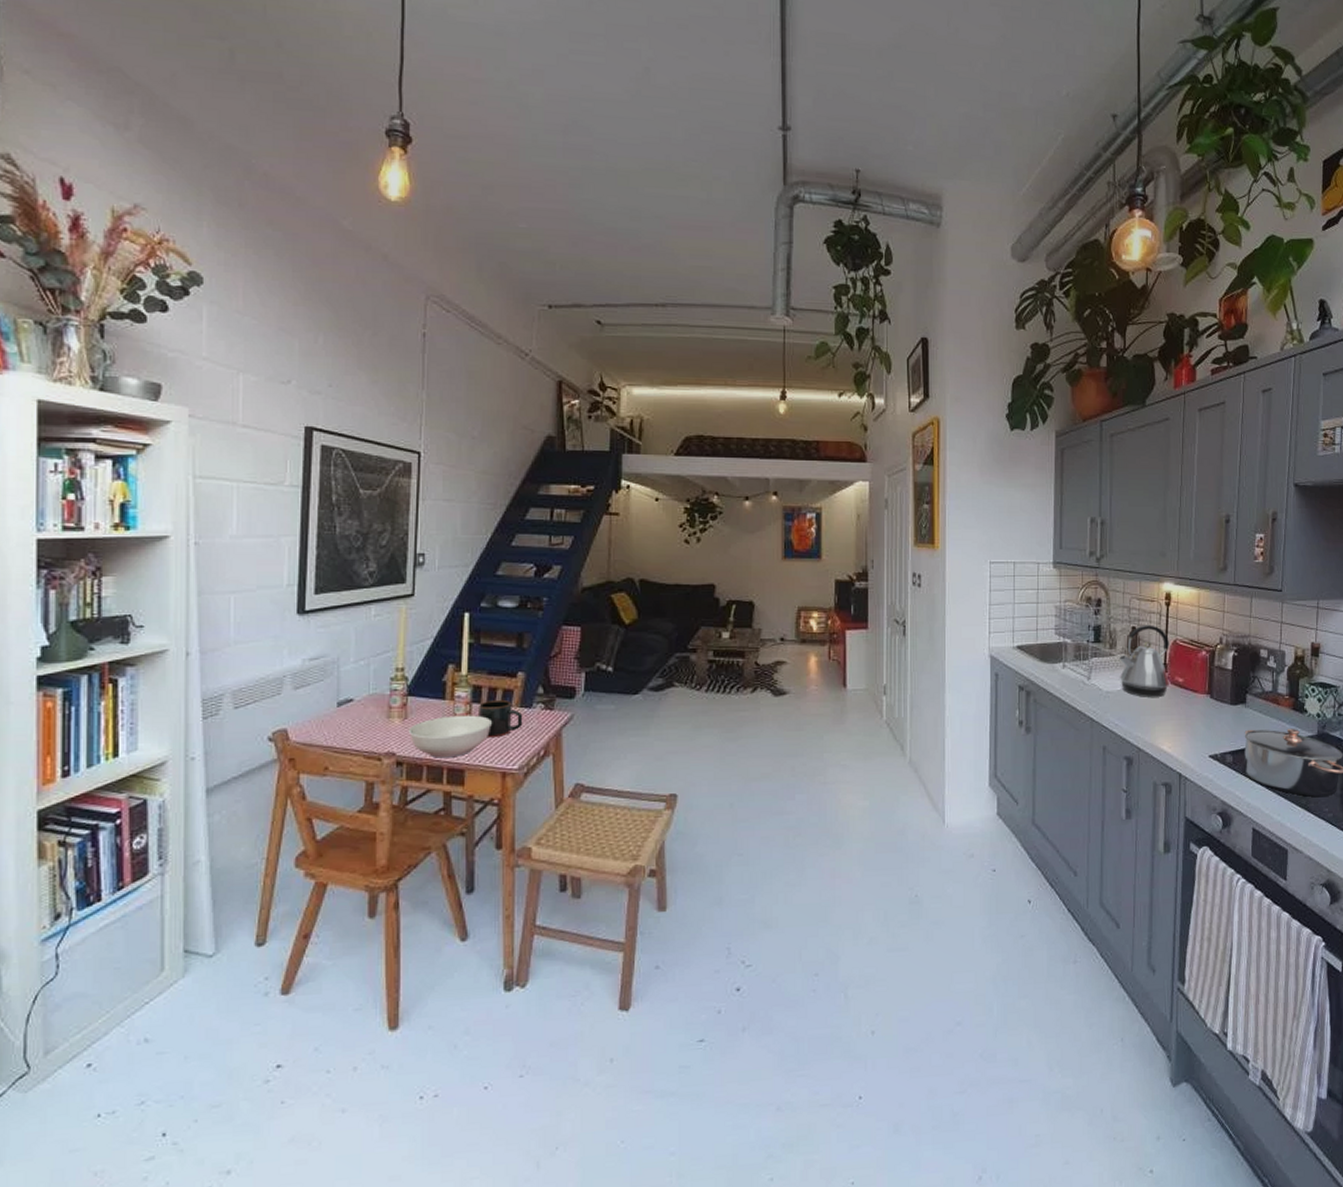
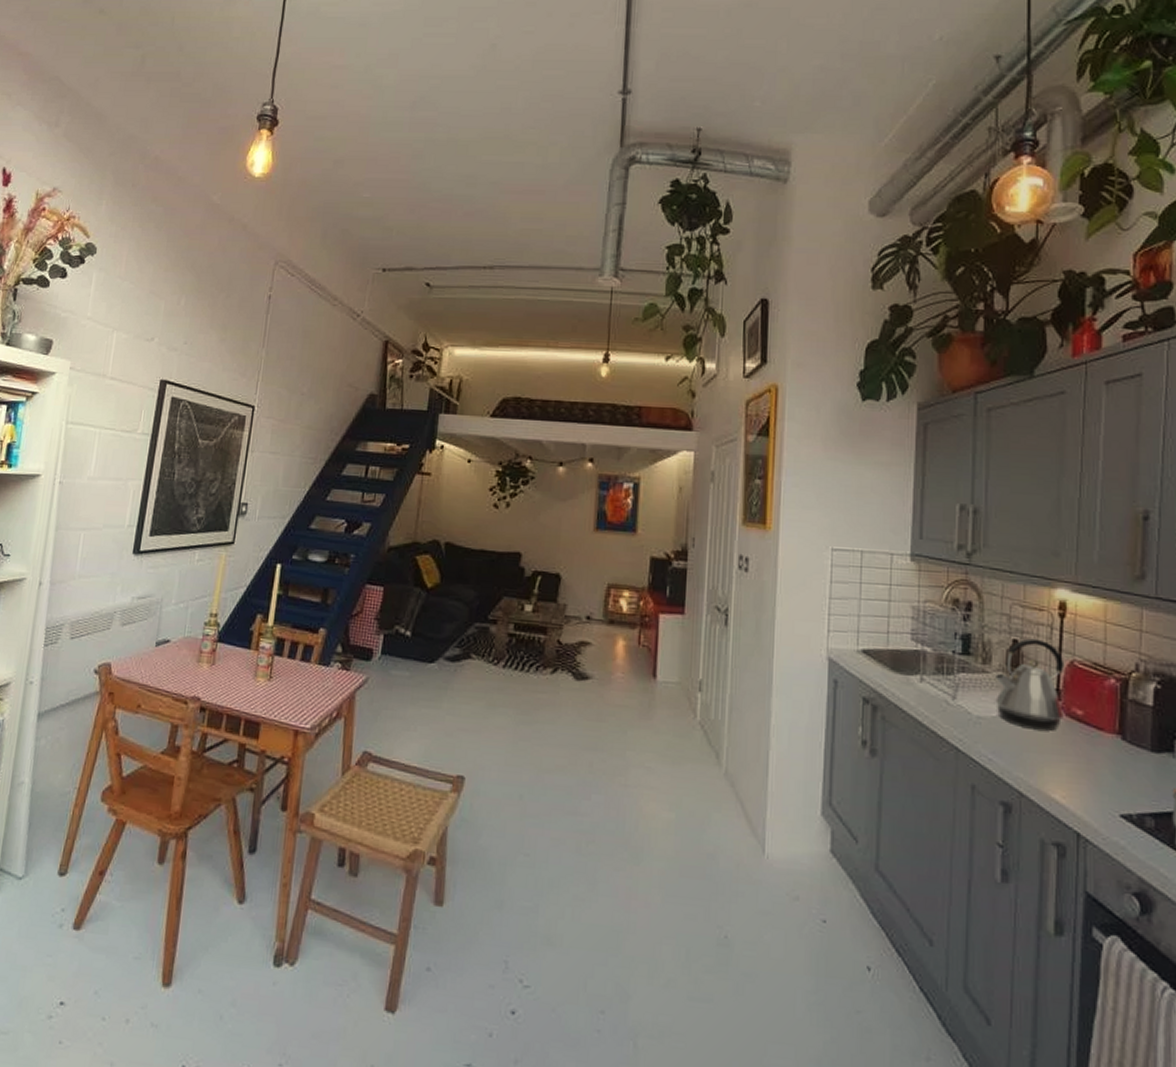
bowl: present [408,715,493,758] -> none [213,666,292,709]
mug: present [477,699,523,737] -> none [278,654,320,693]

